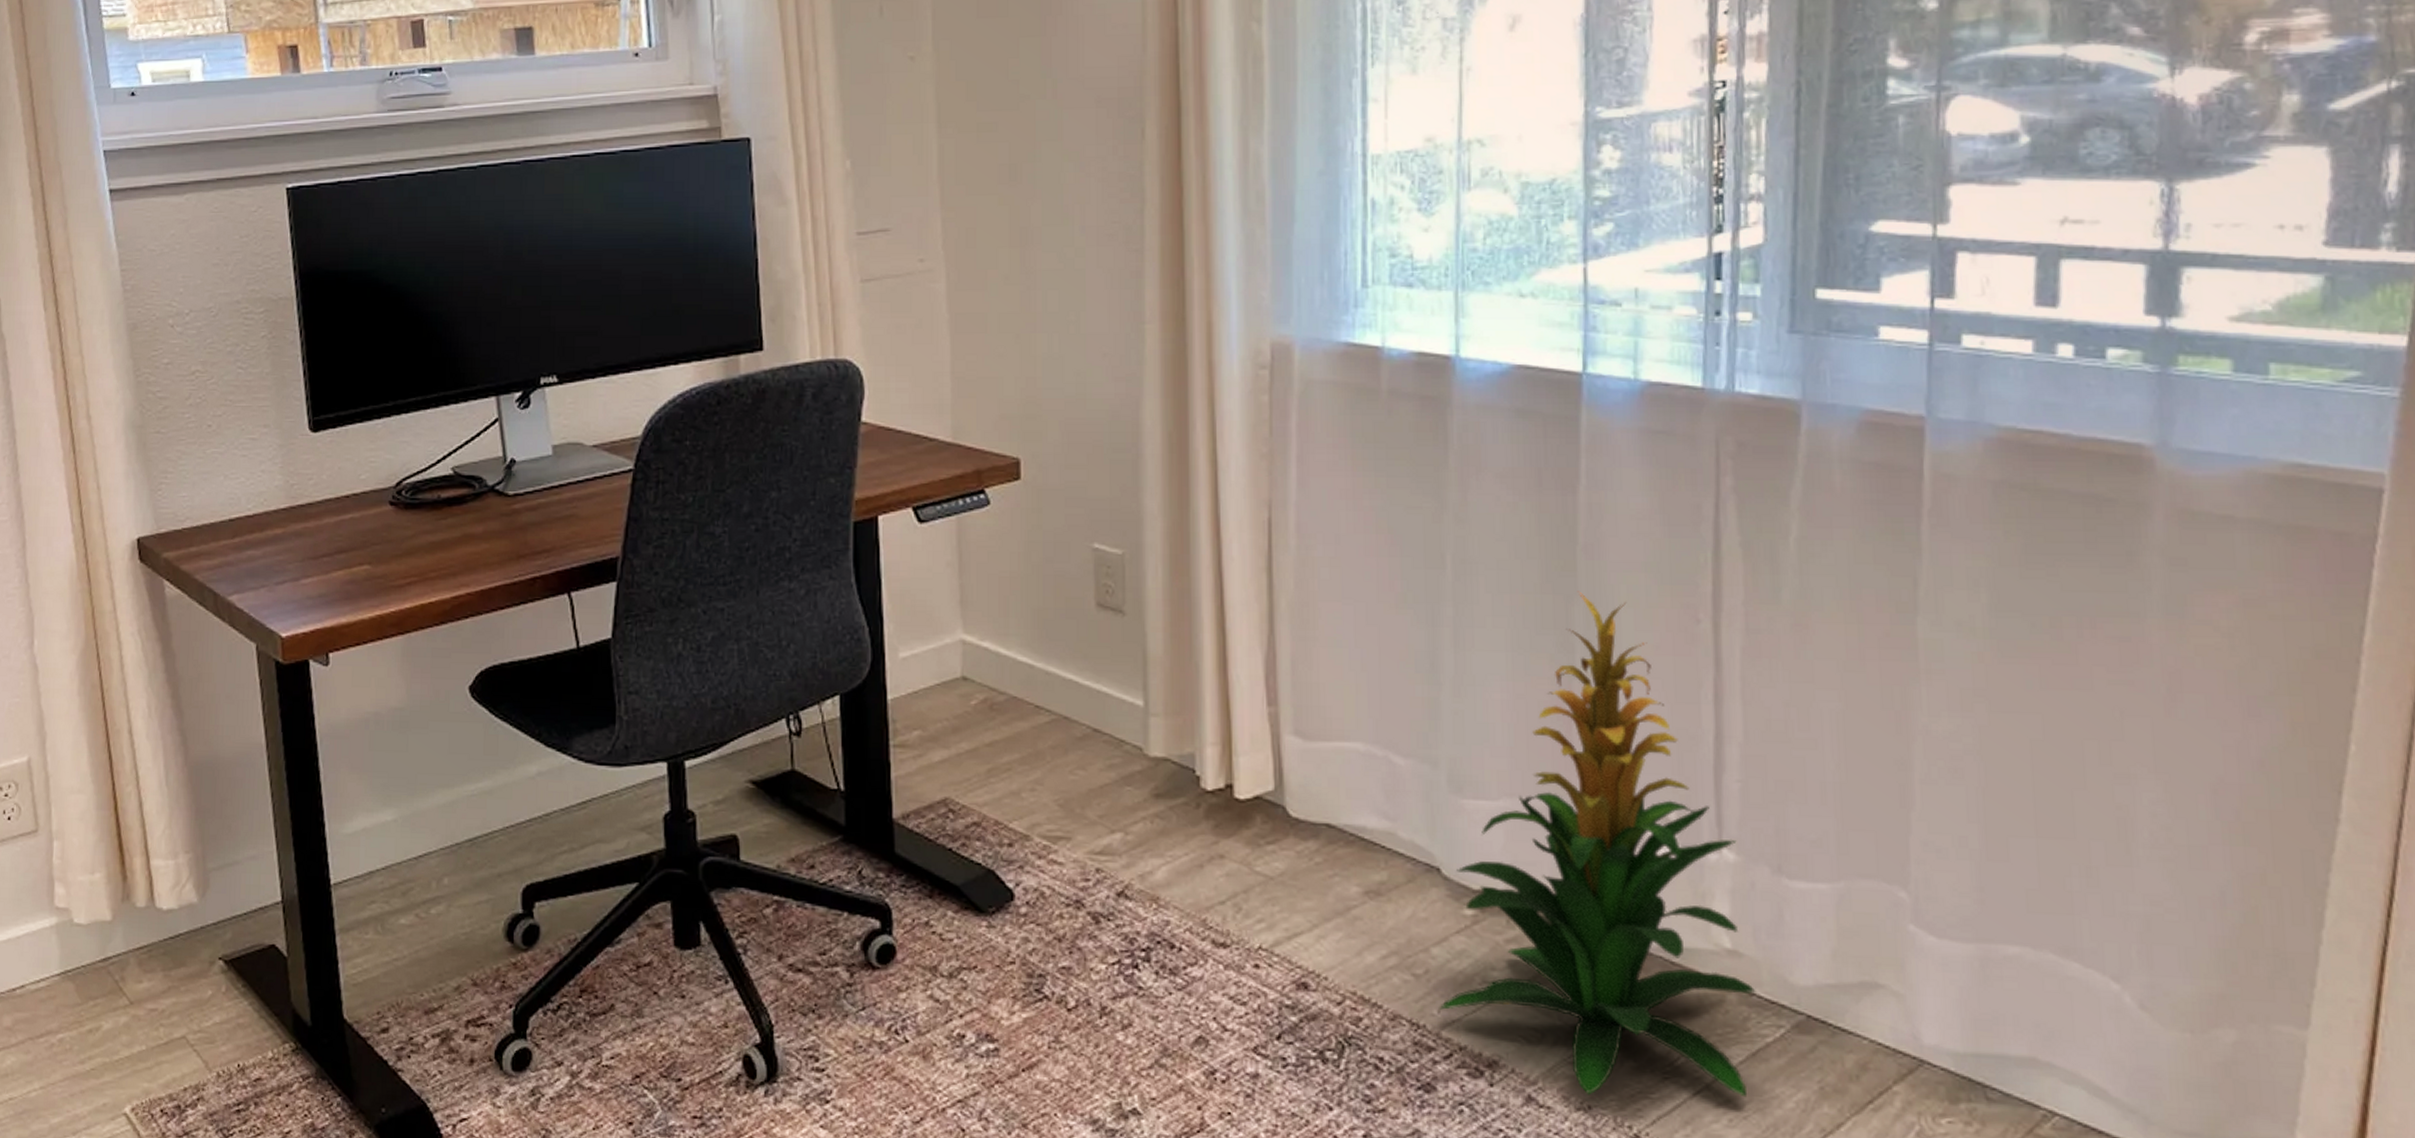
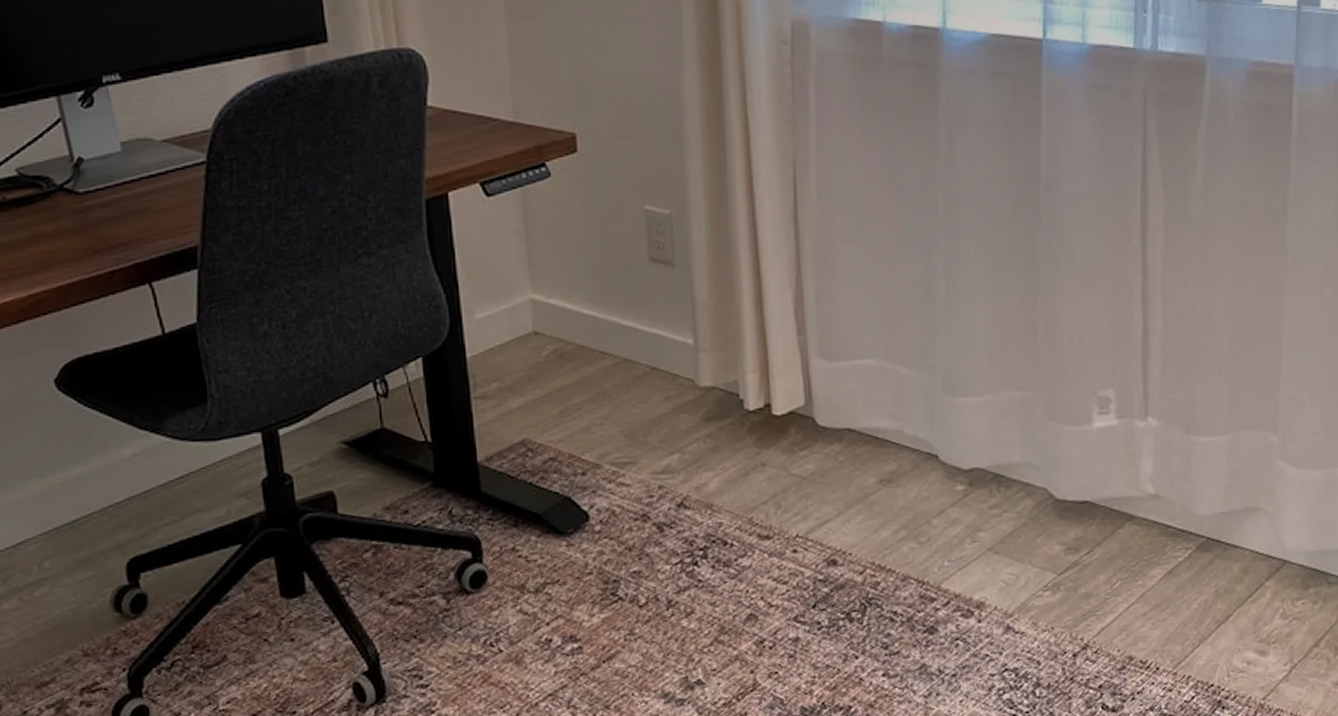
indoor plant: present [1439,591,1756,1098] -> none [939,221,1172,619]

